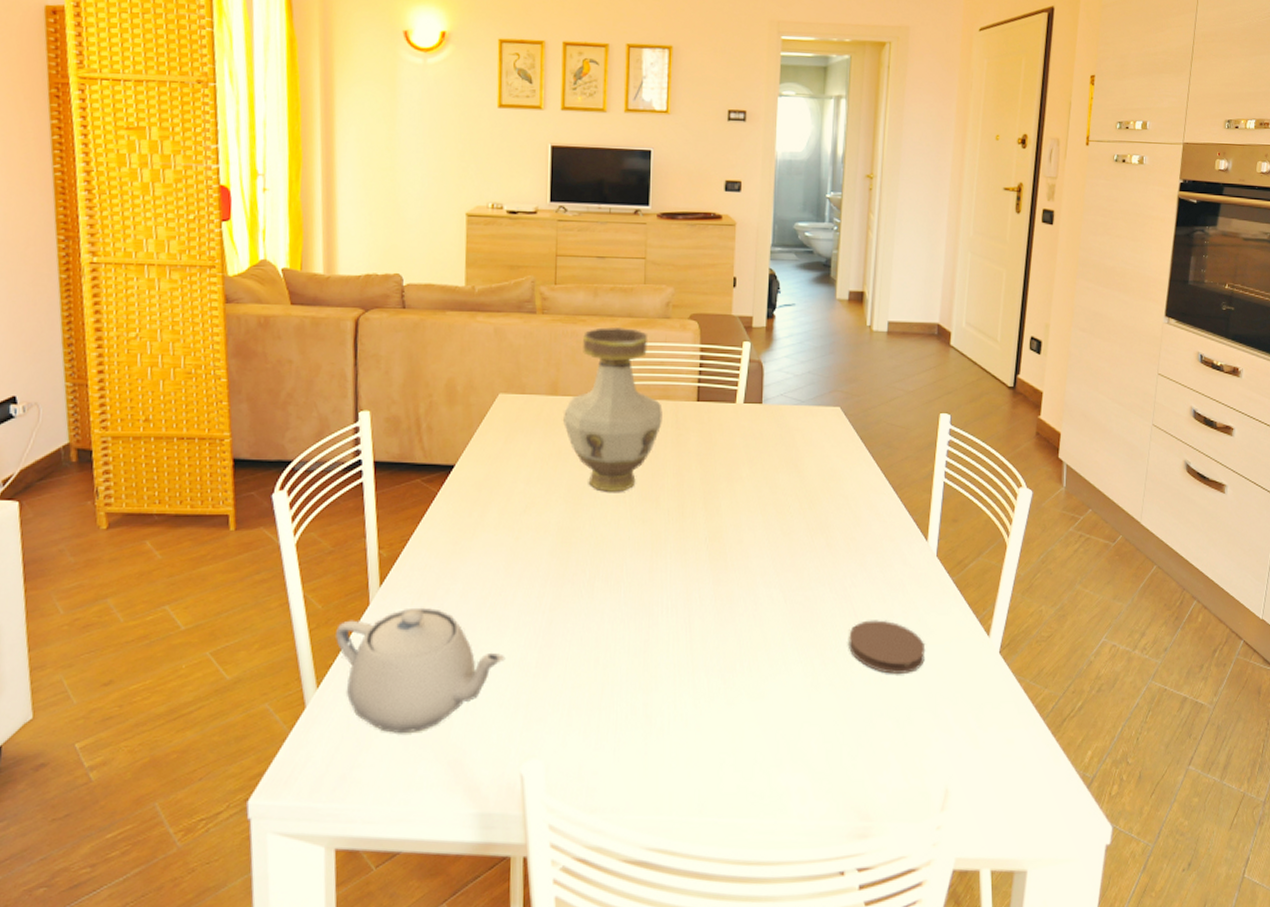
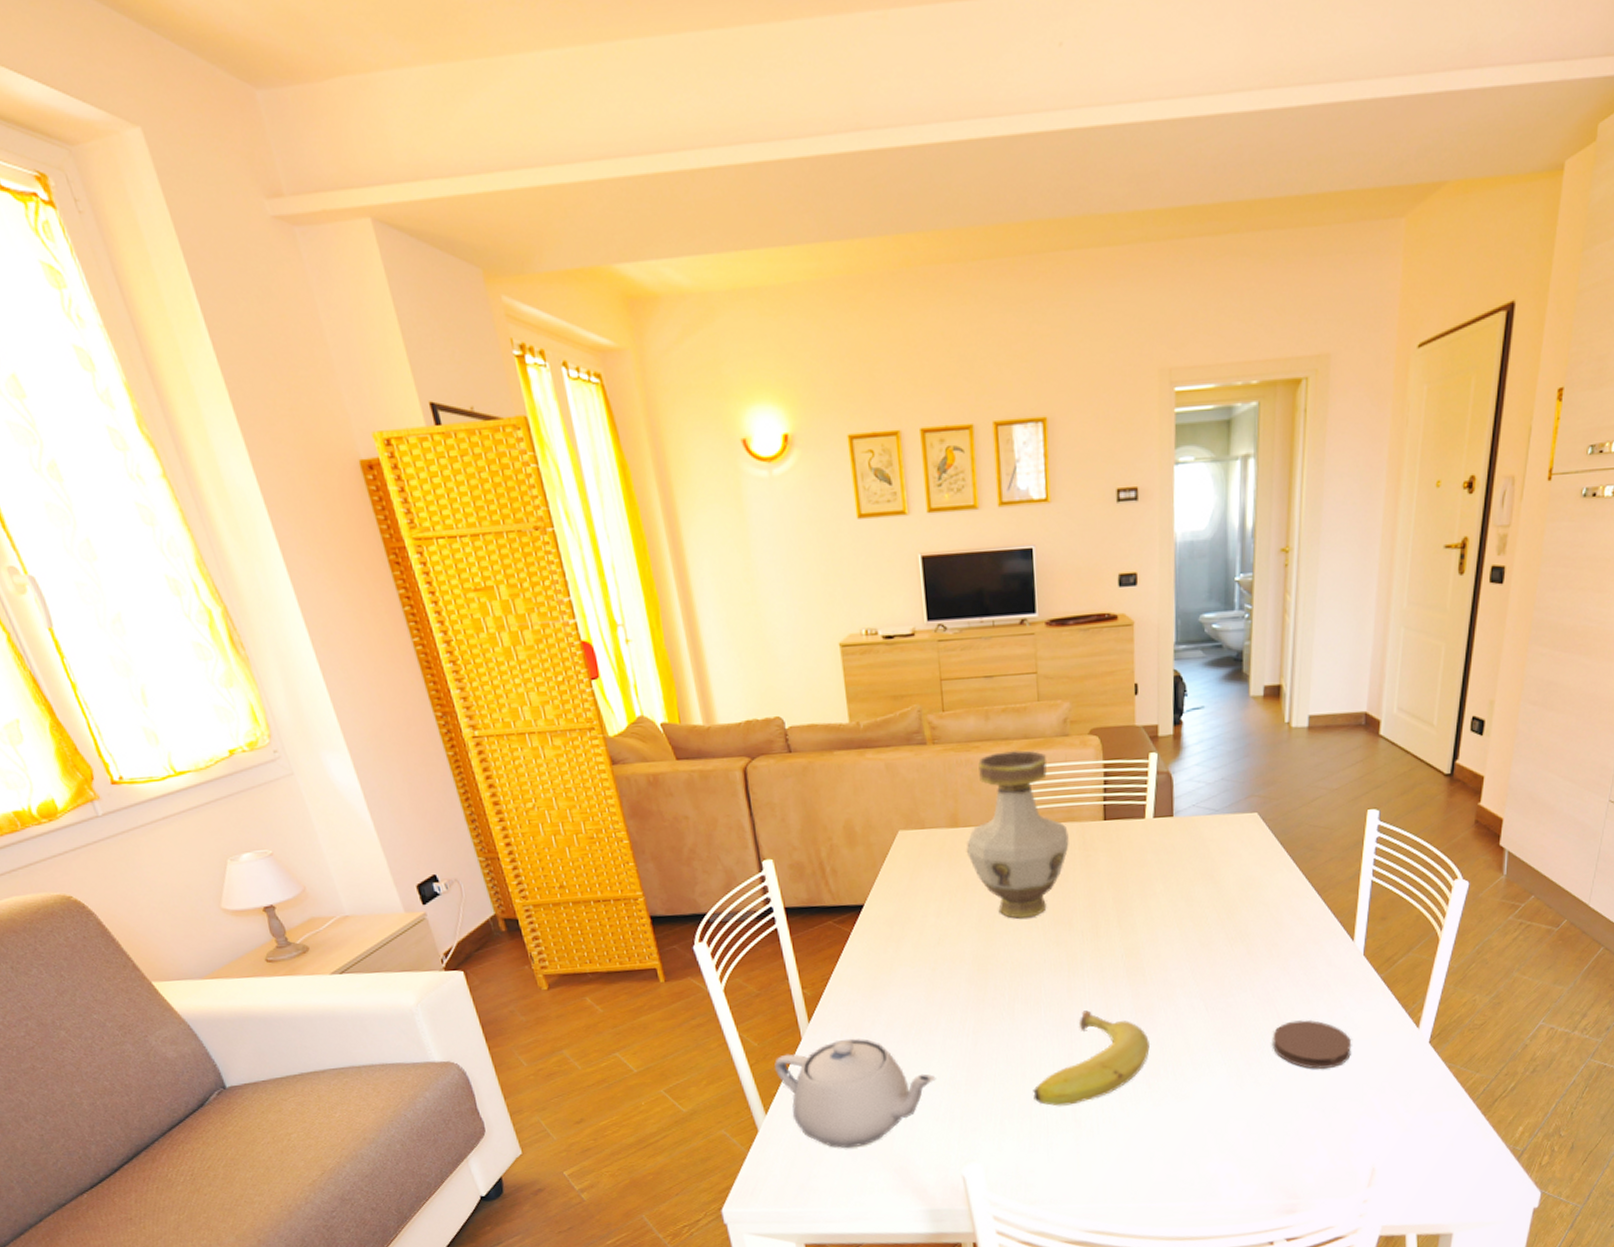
fruit: none [605,594,727,698] -> present [1033,1010,1150,1106]

